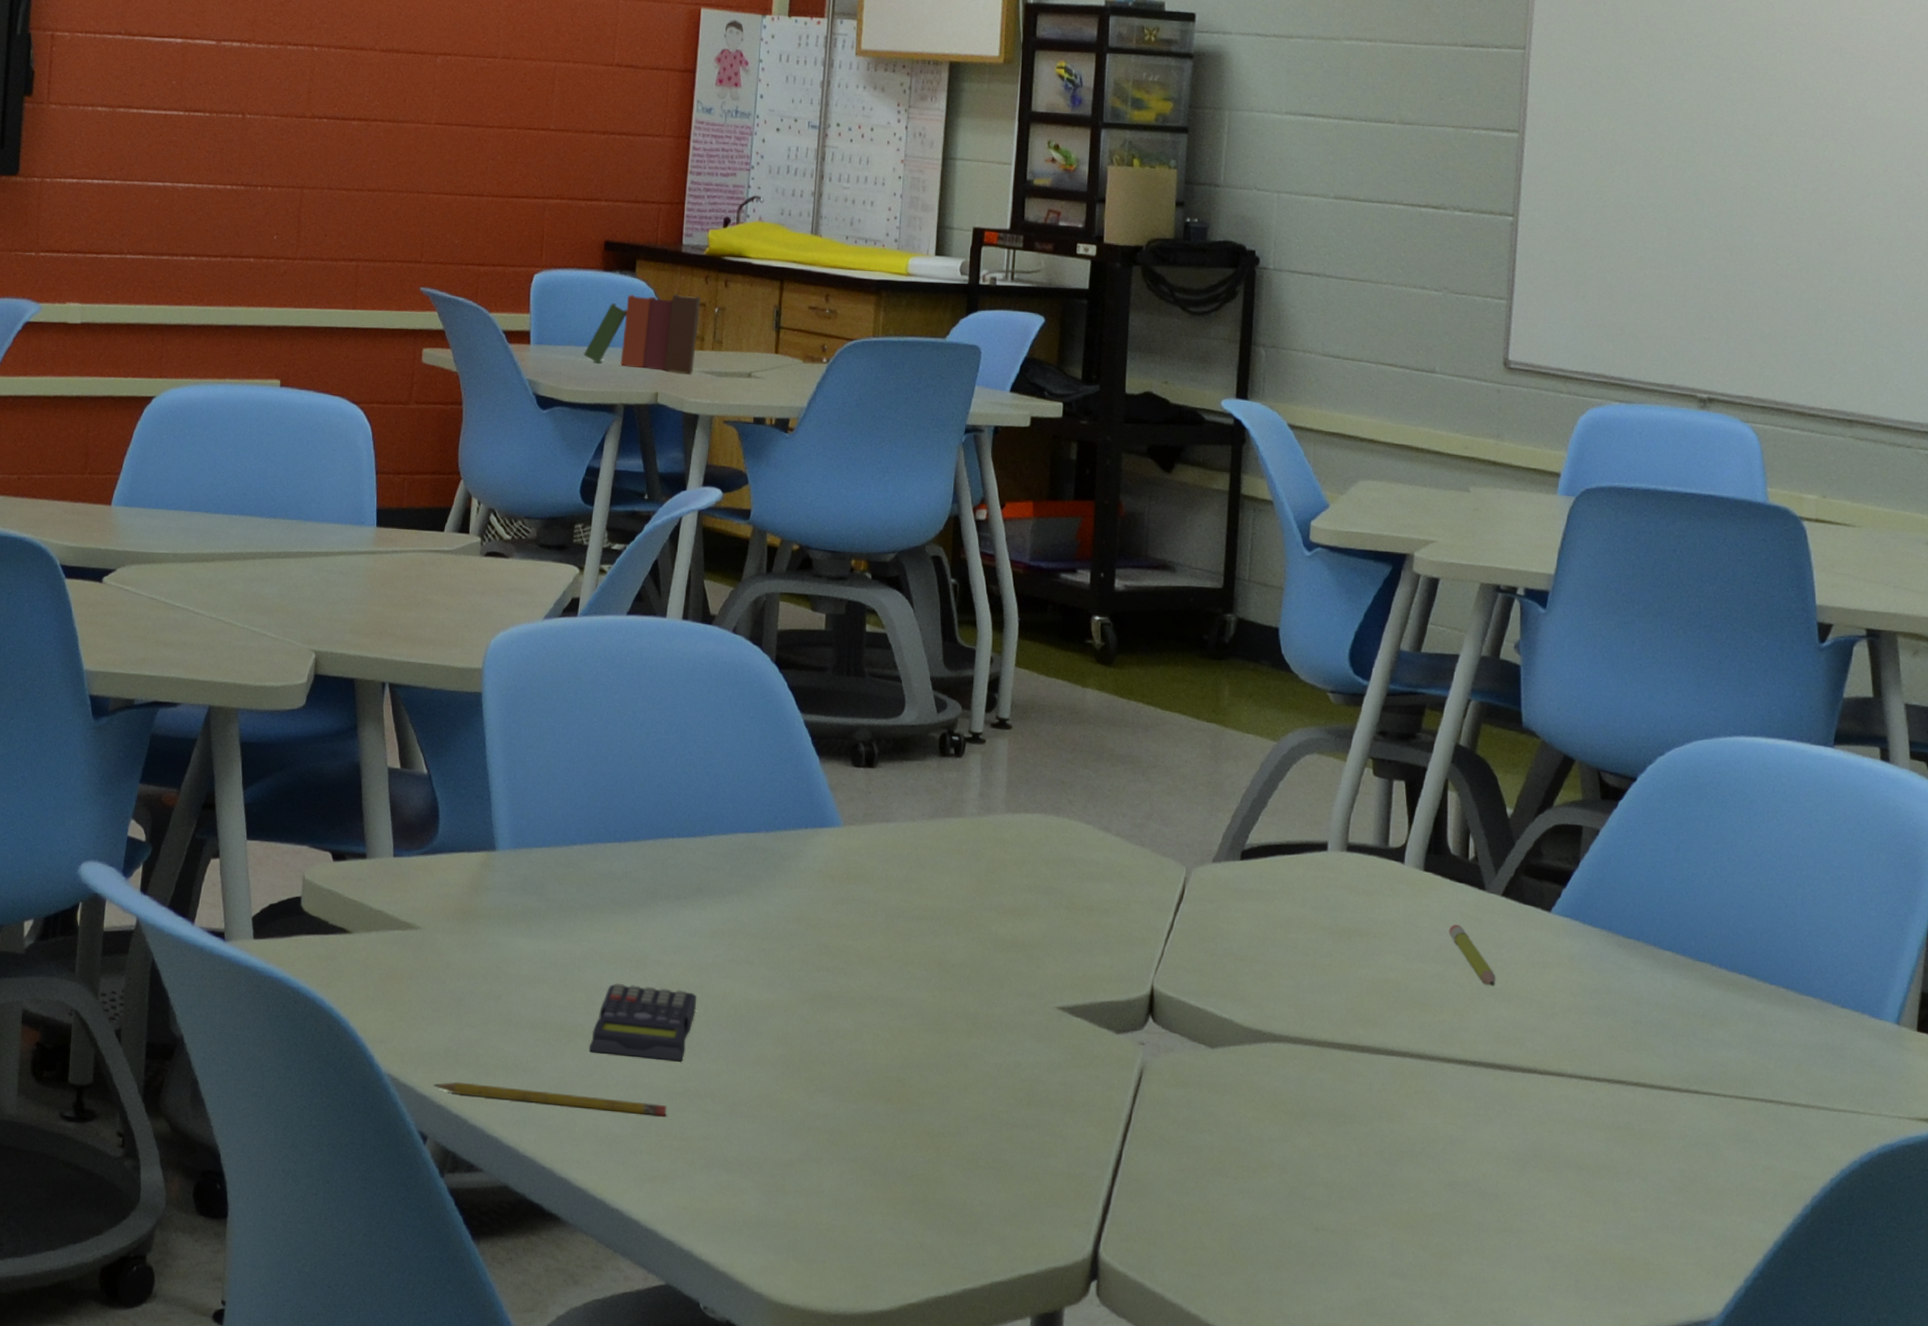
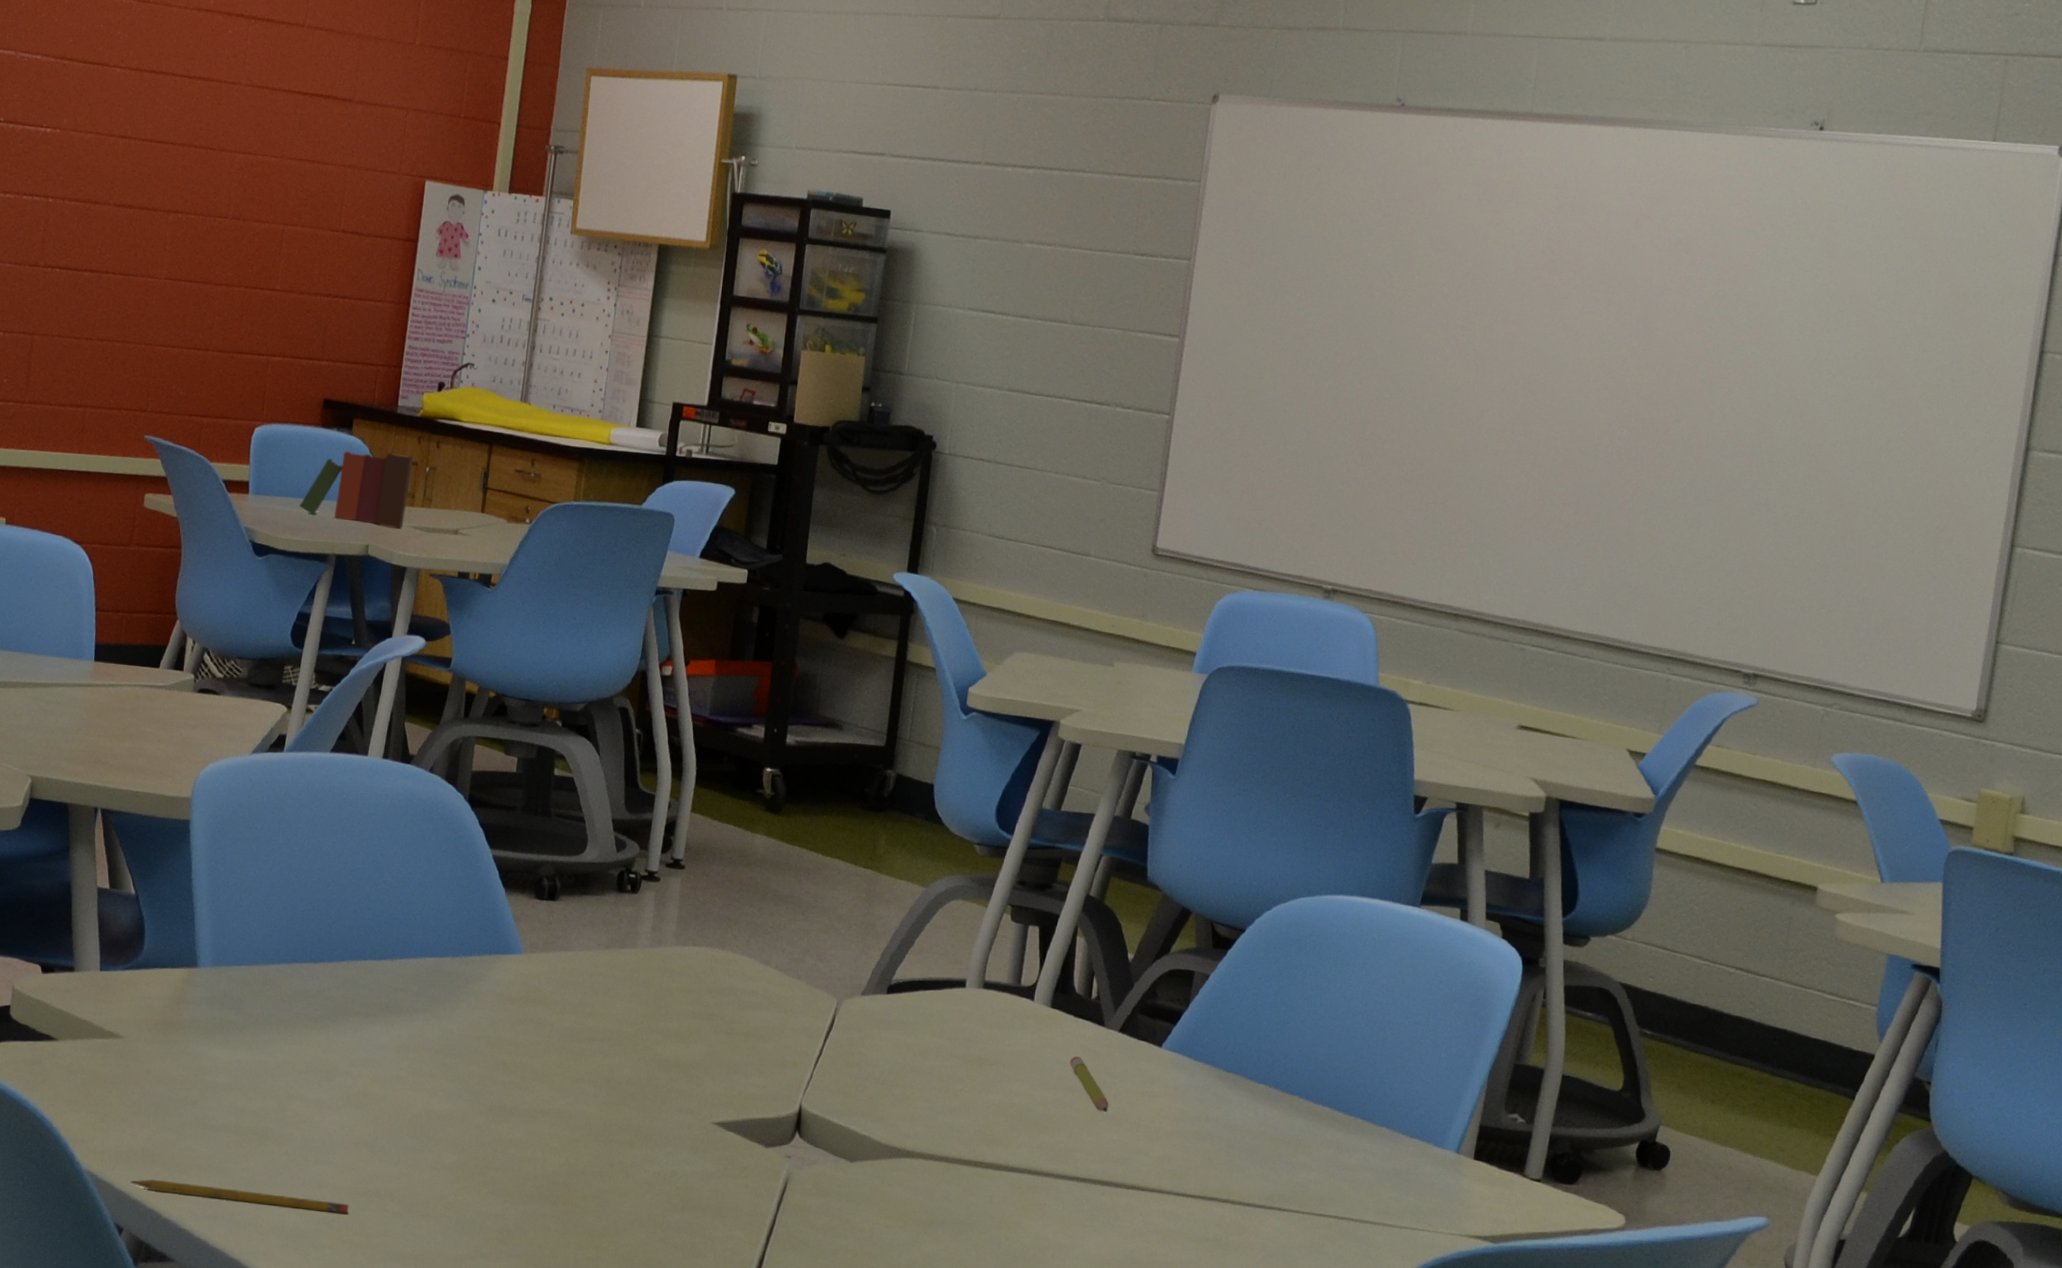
calculator: present [589,983,697,1062] -> none [278,1092,382,1165]

